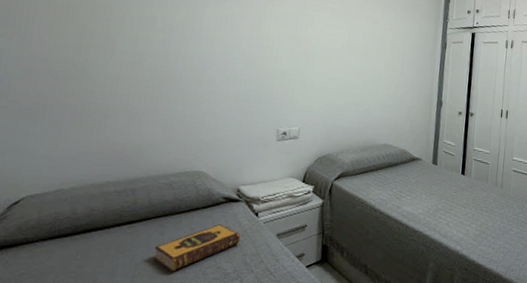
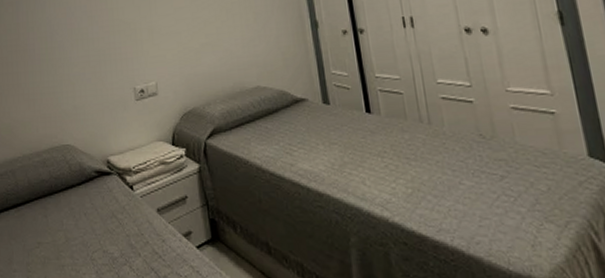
hardback book: present [153,224,241,272] -> none [41,202,121,257]

